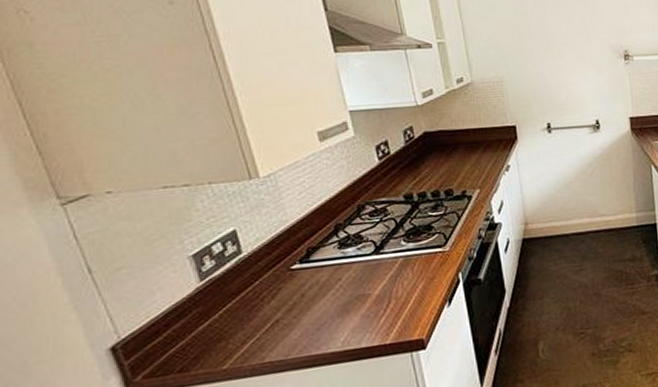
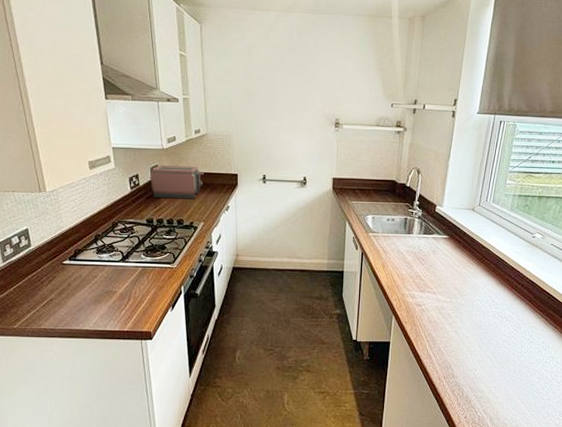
toaster: none [403,122,473,168] -> present [150,165,204,200]

